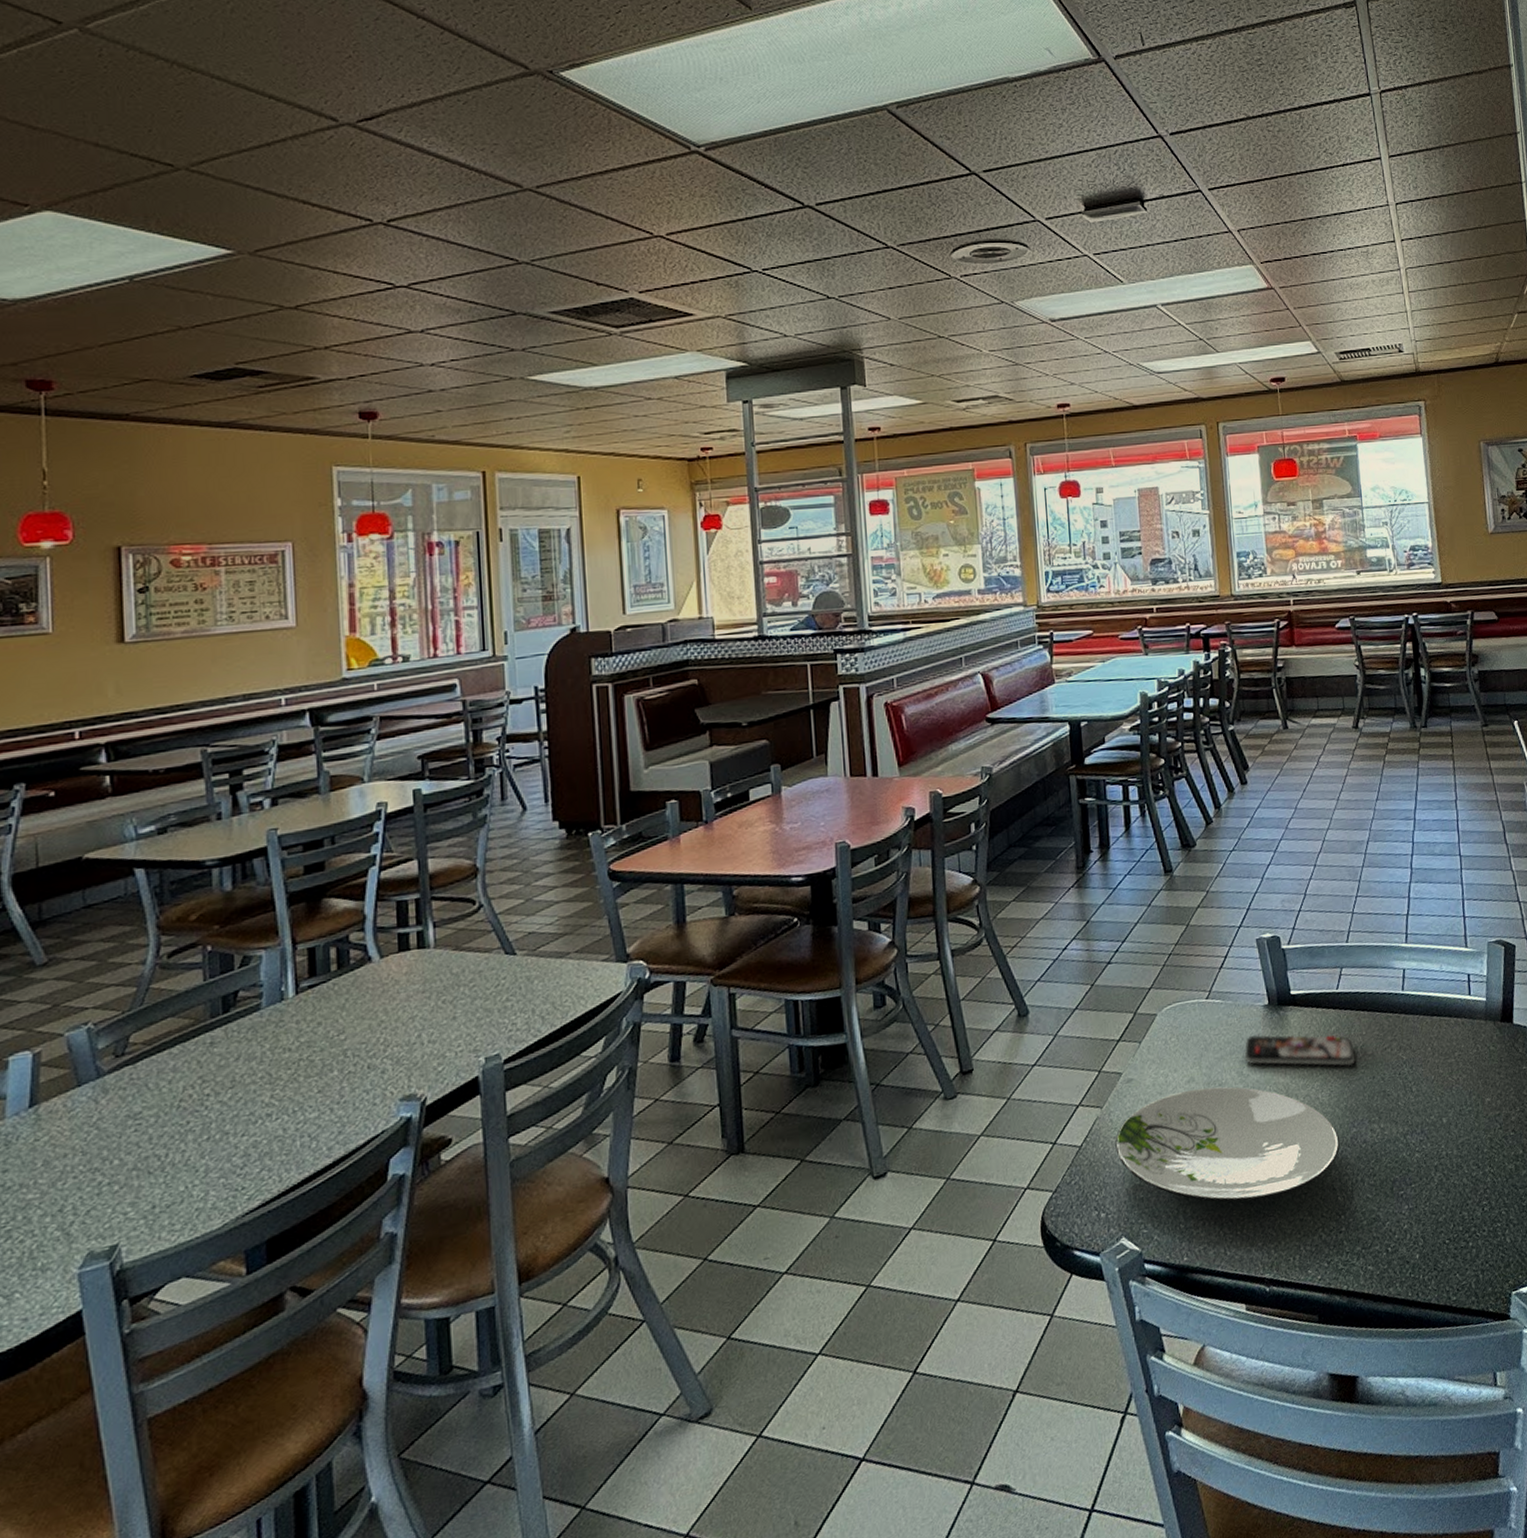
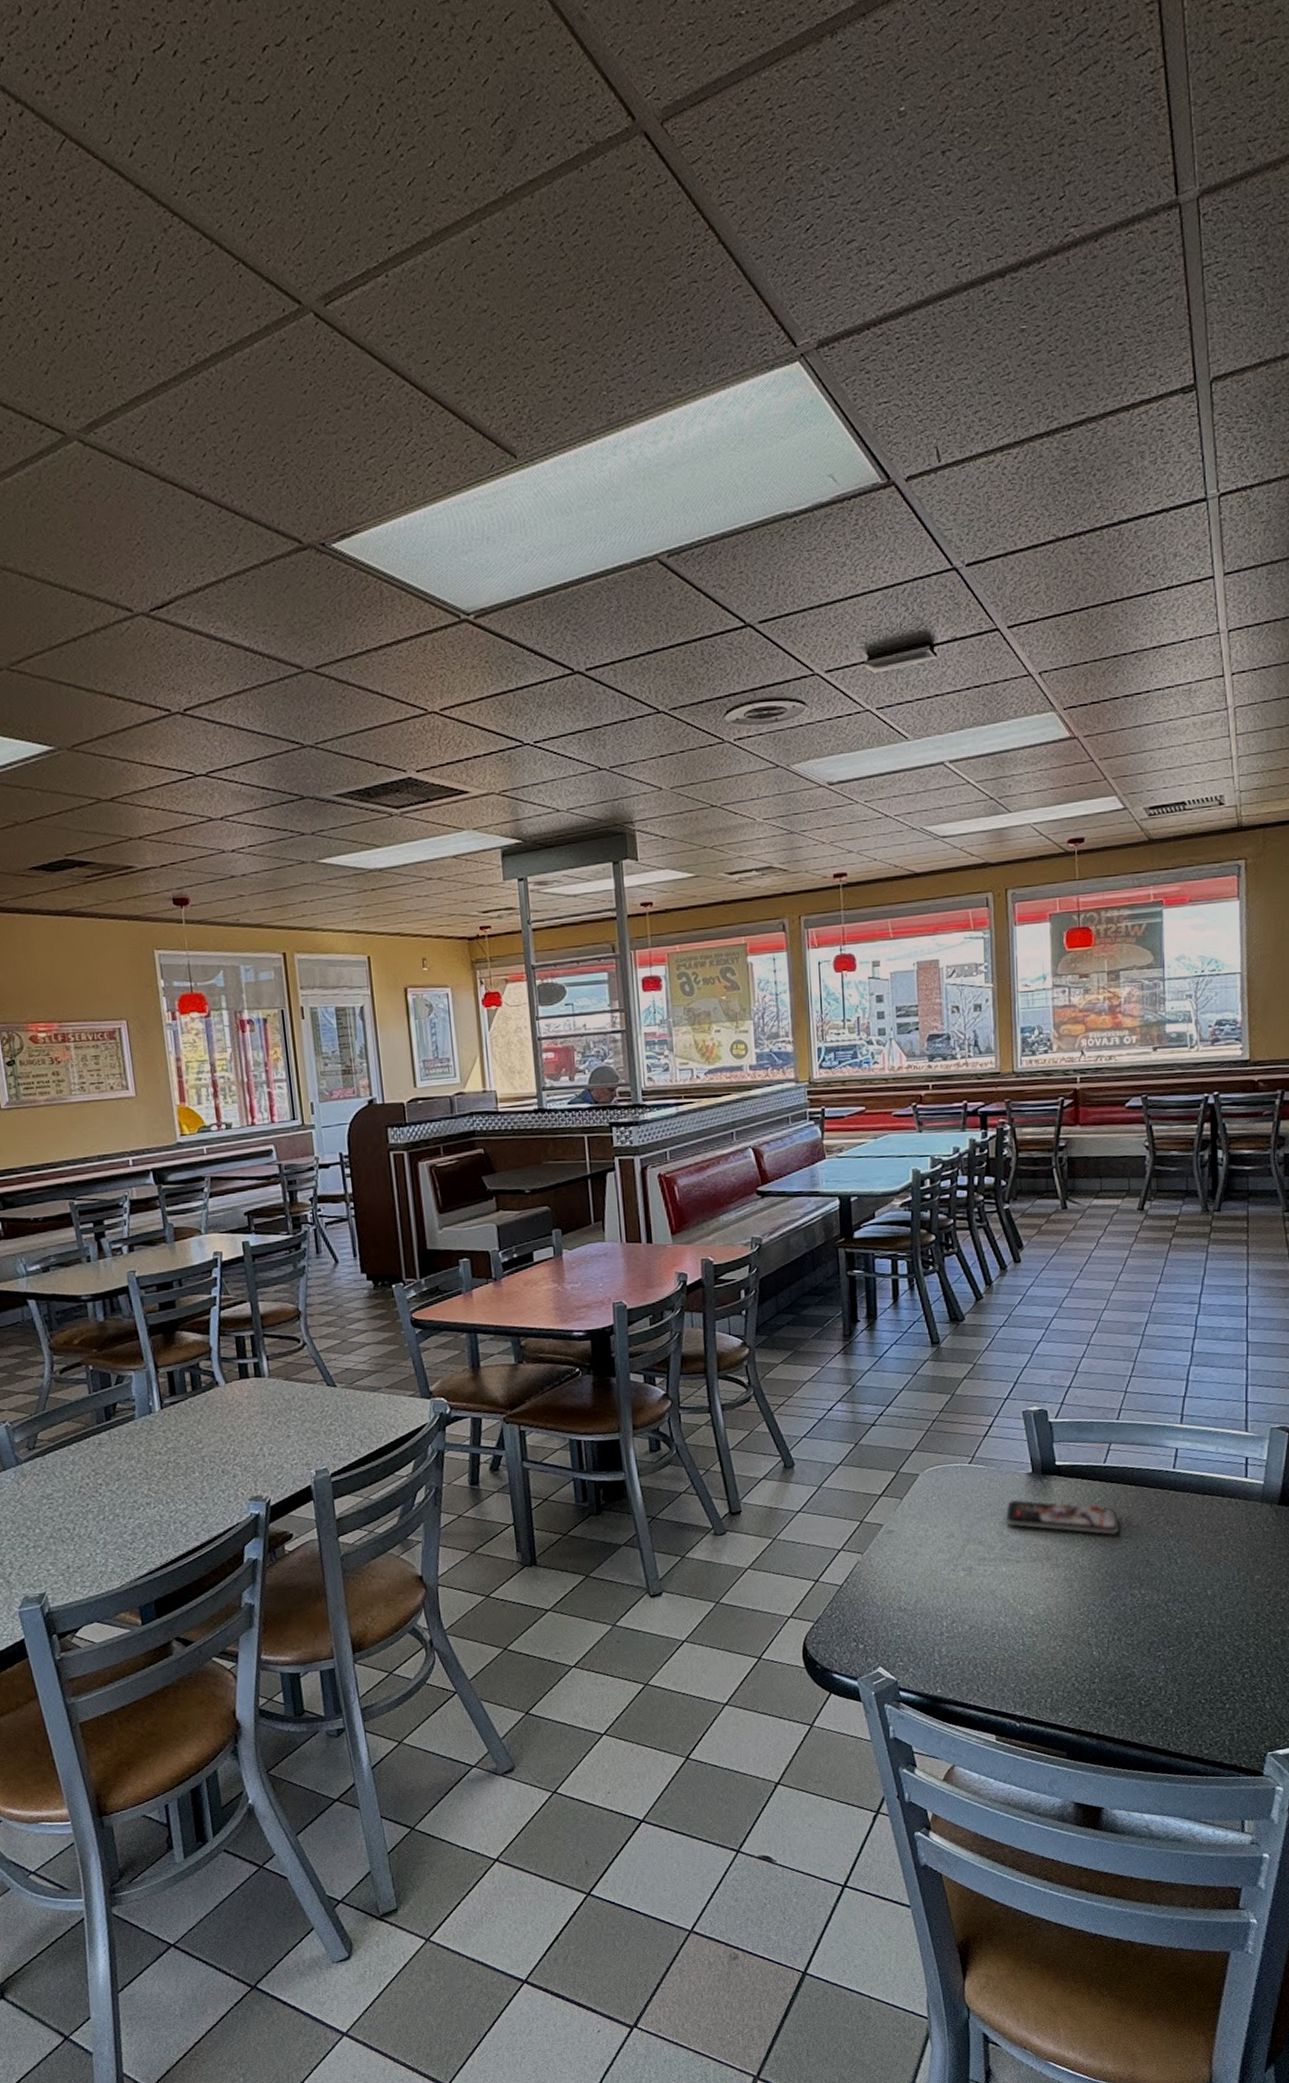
plate: present [1115,1086,1340,1202] -> none [875,1544,1098,1647]

